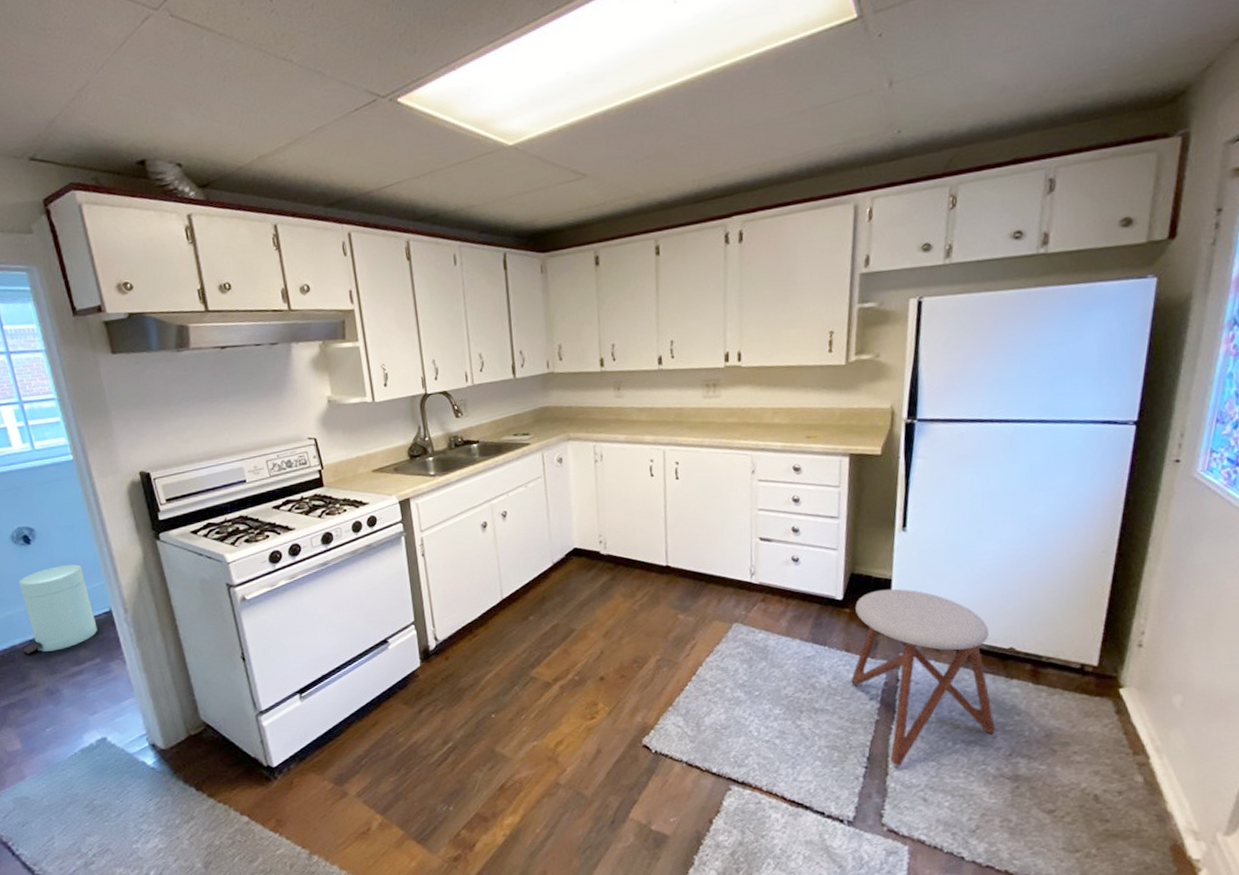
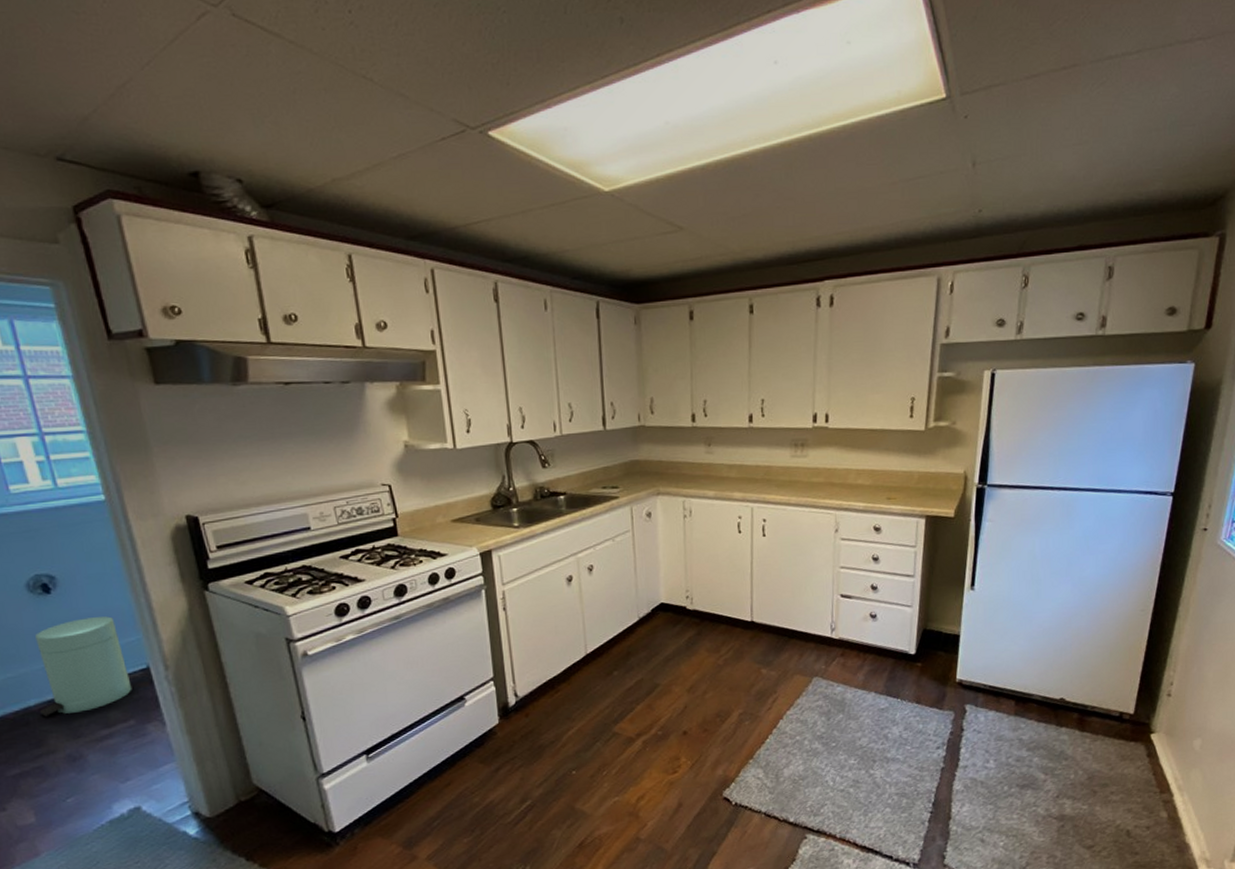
stool: present [851,588,996,766] -> none [920,643,1046,810]

